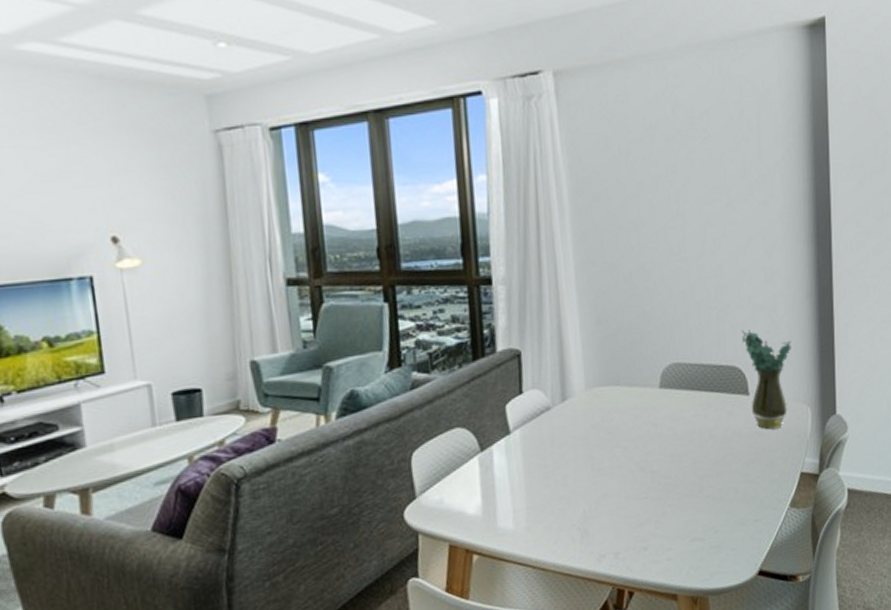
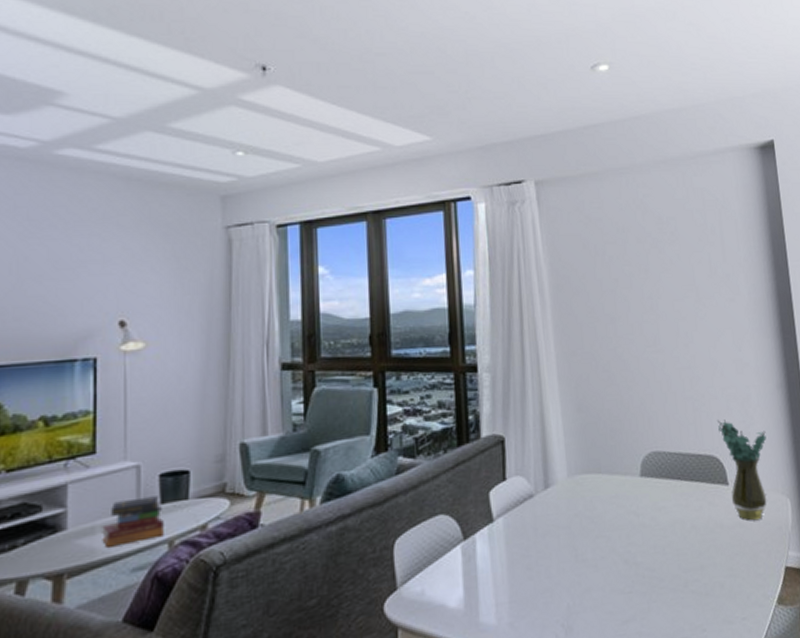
books: none [120,414,182,463] -> present [102,496,164,547]

